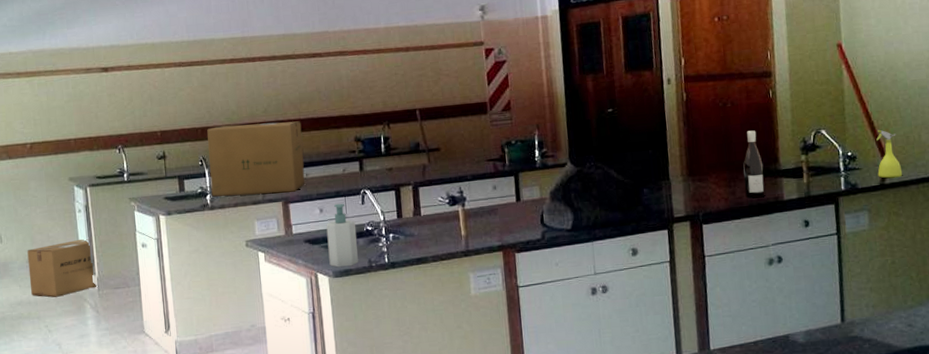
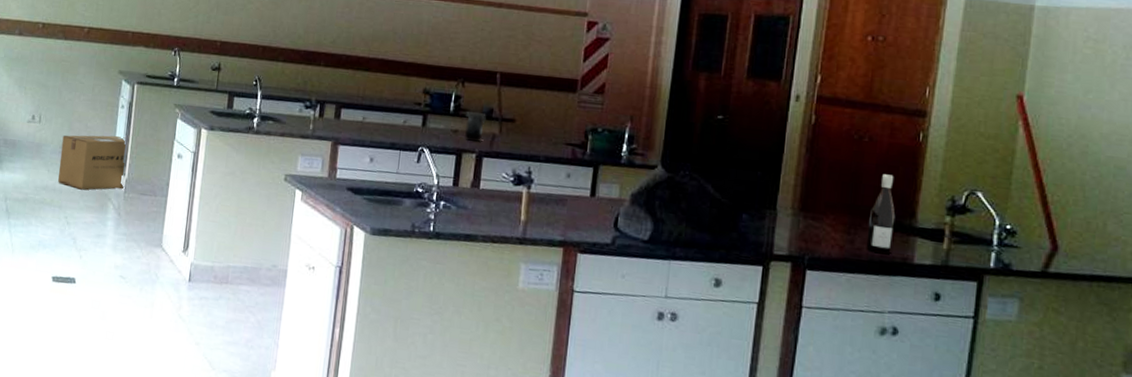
box: present [207,121,305,197] -> none [259,48,369,135]
soap bottle: present [326,203,358,268] -> none [369,156,406,227]
jar: none [396,148,415,176] -> present [464,111,486,142]
spray bottle: present [876,130,903,179] -> none [1040,207,1074,269]

